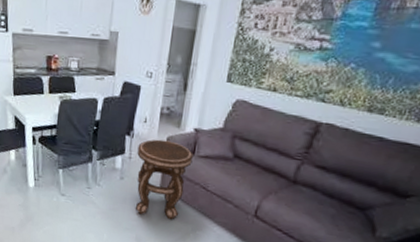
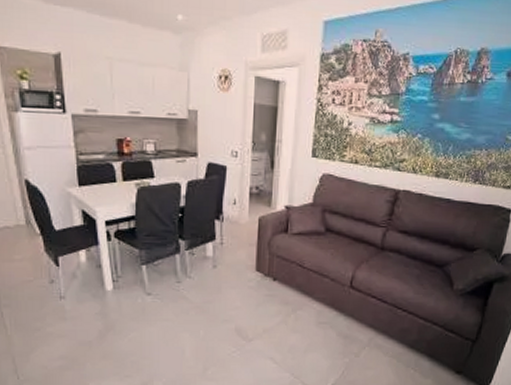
side table: present [135,139,193,220] -> none [229,221,287,304]

